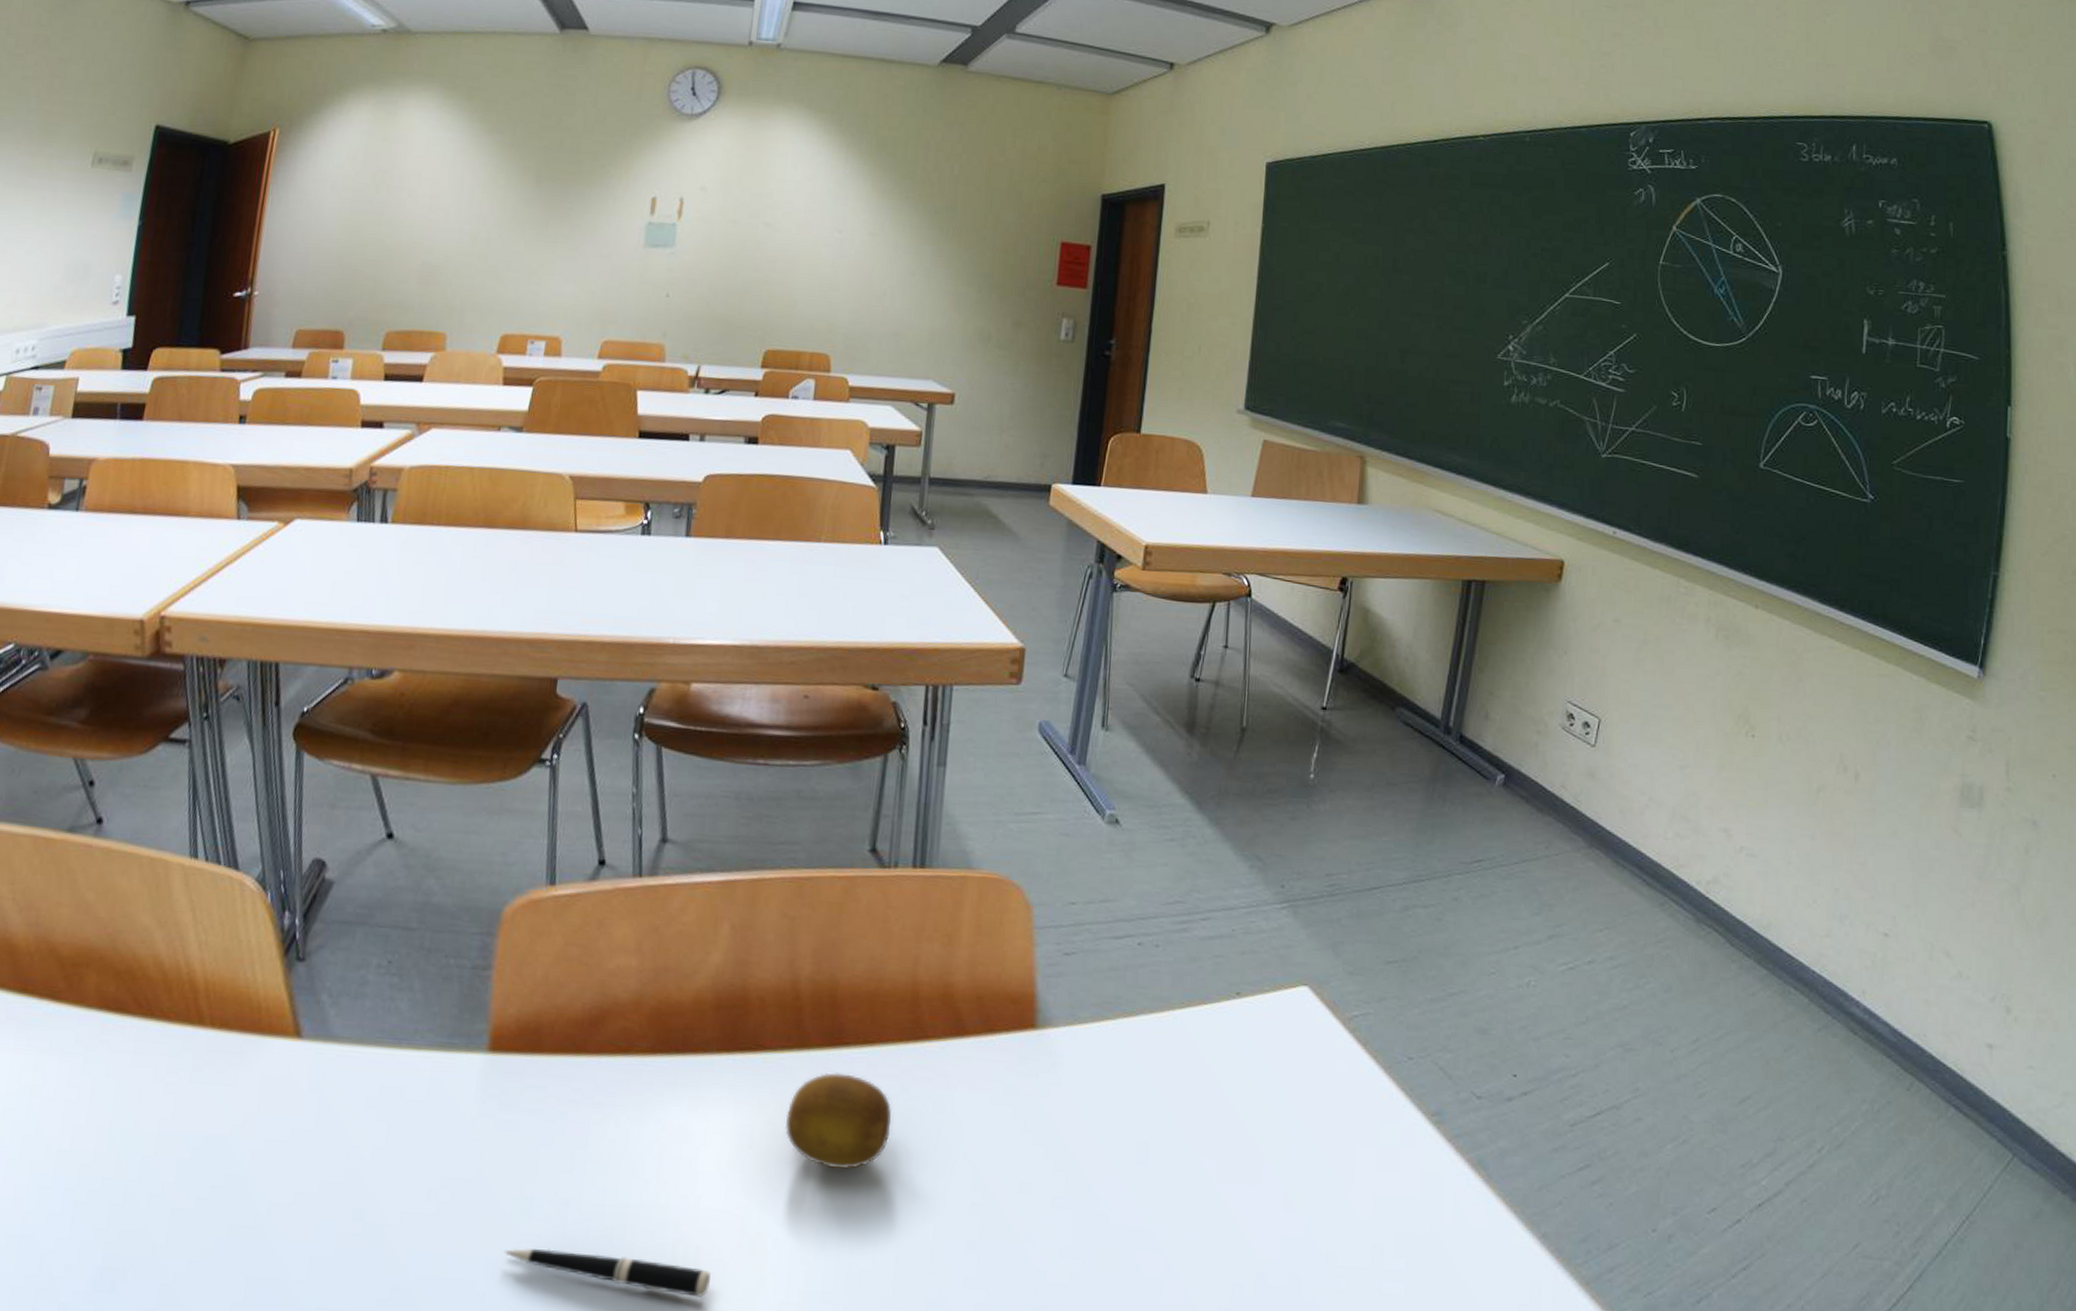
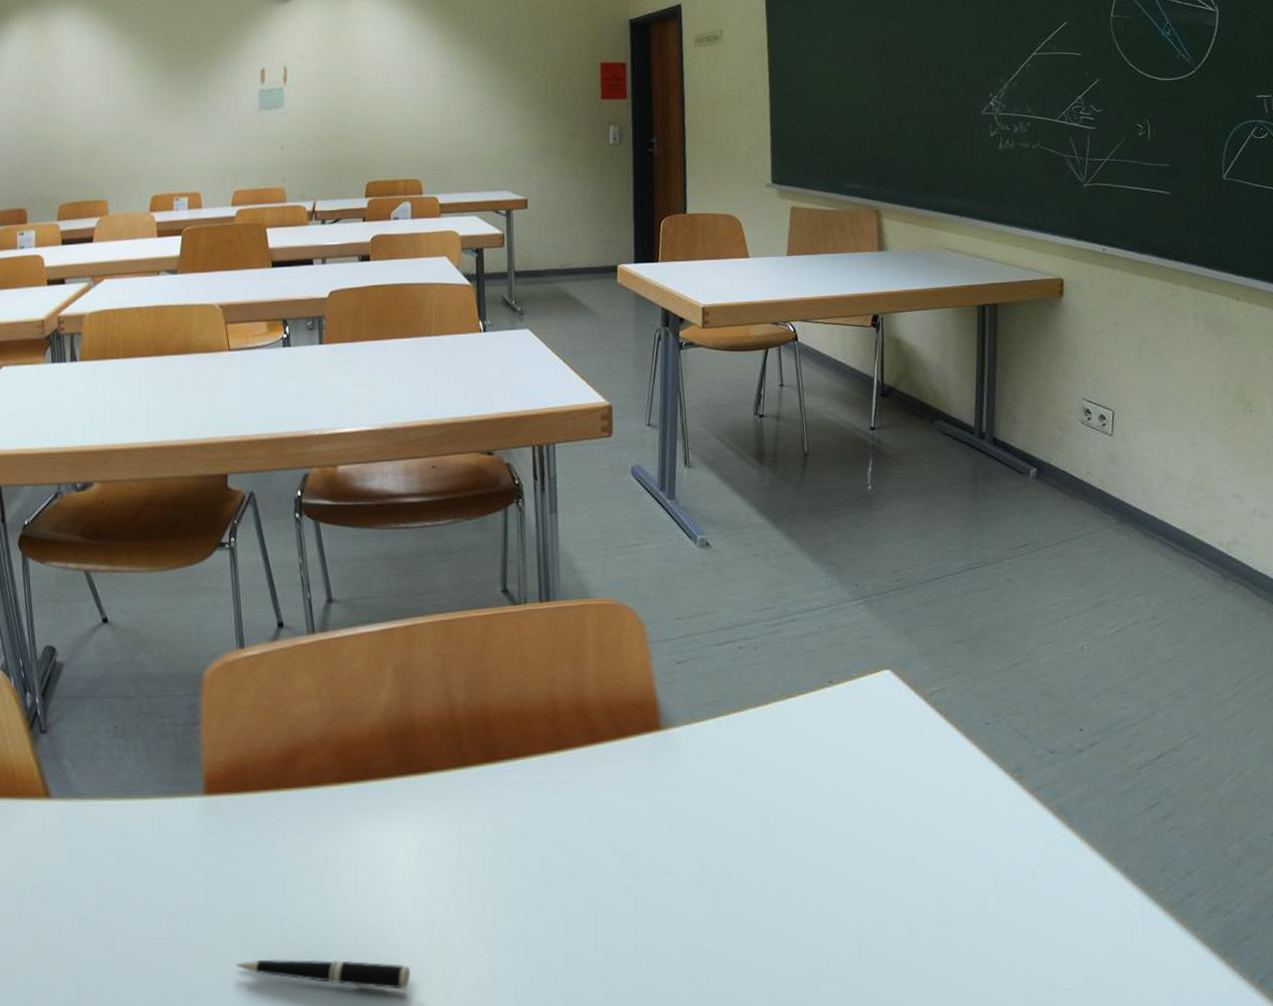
fruit: present [784,1072,893,1169] -> none [457,784,548,868]

